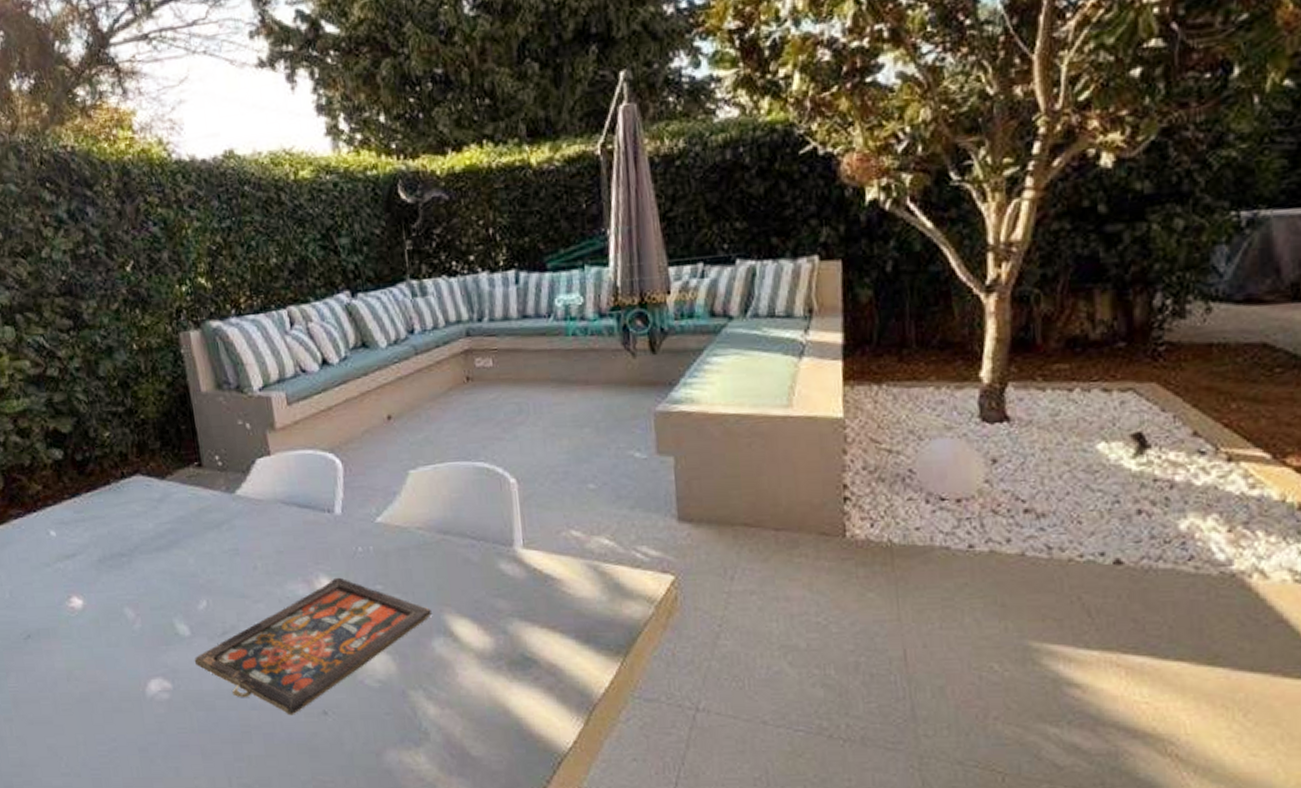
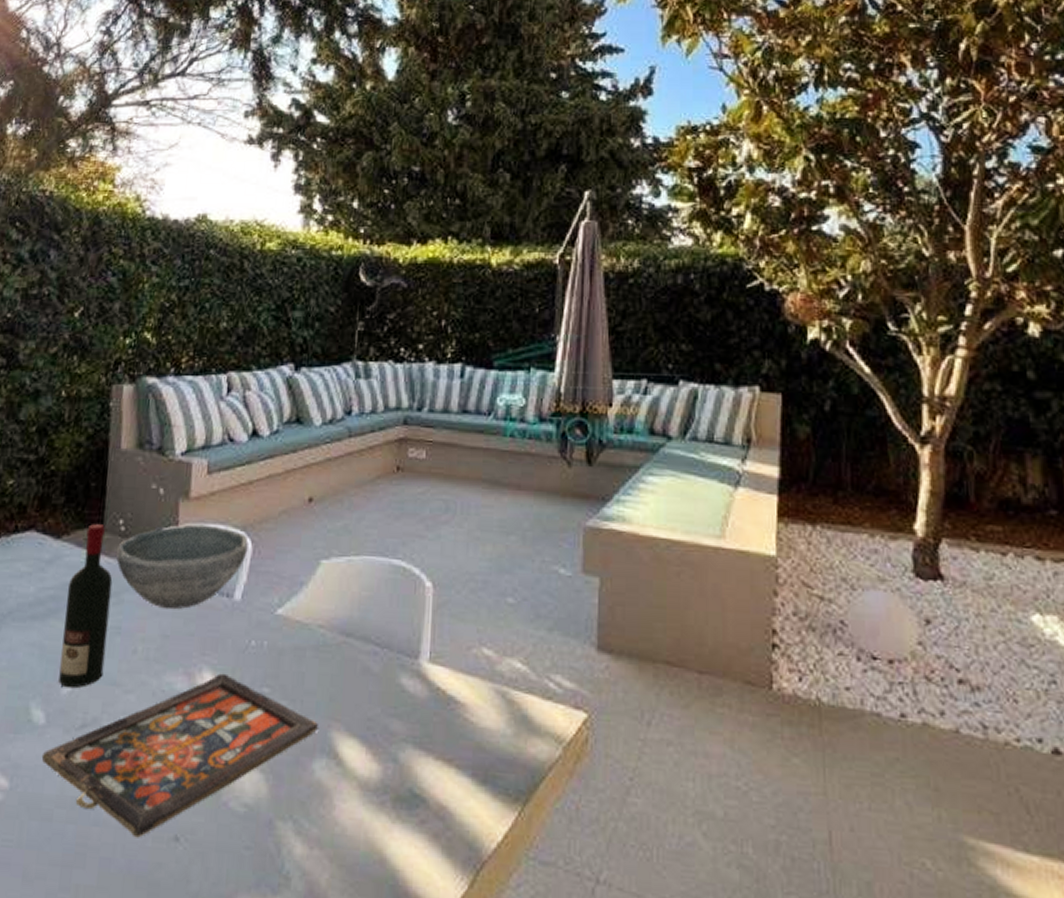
wine bottle: none [182,462,232,604] -> present [59,524,113,689]
bowl: none [219,451,340,529] -> present [116,524,249,610]

